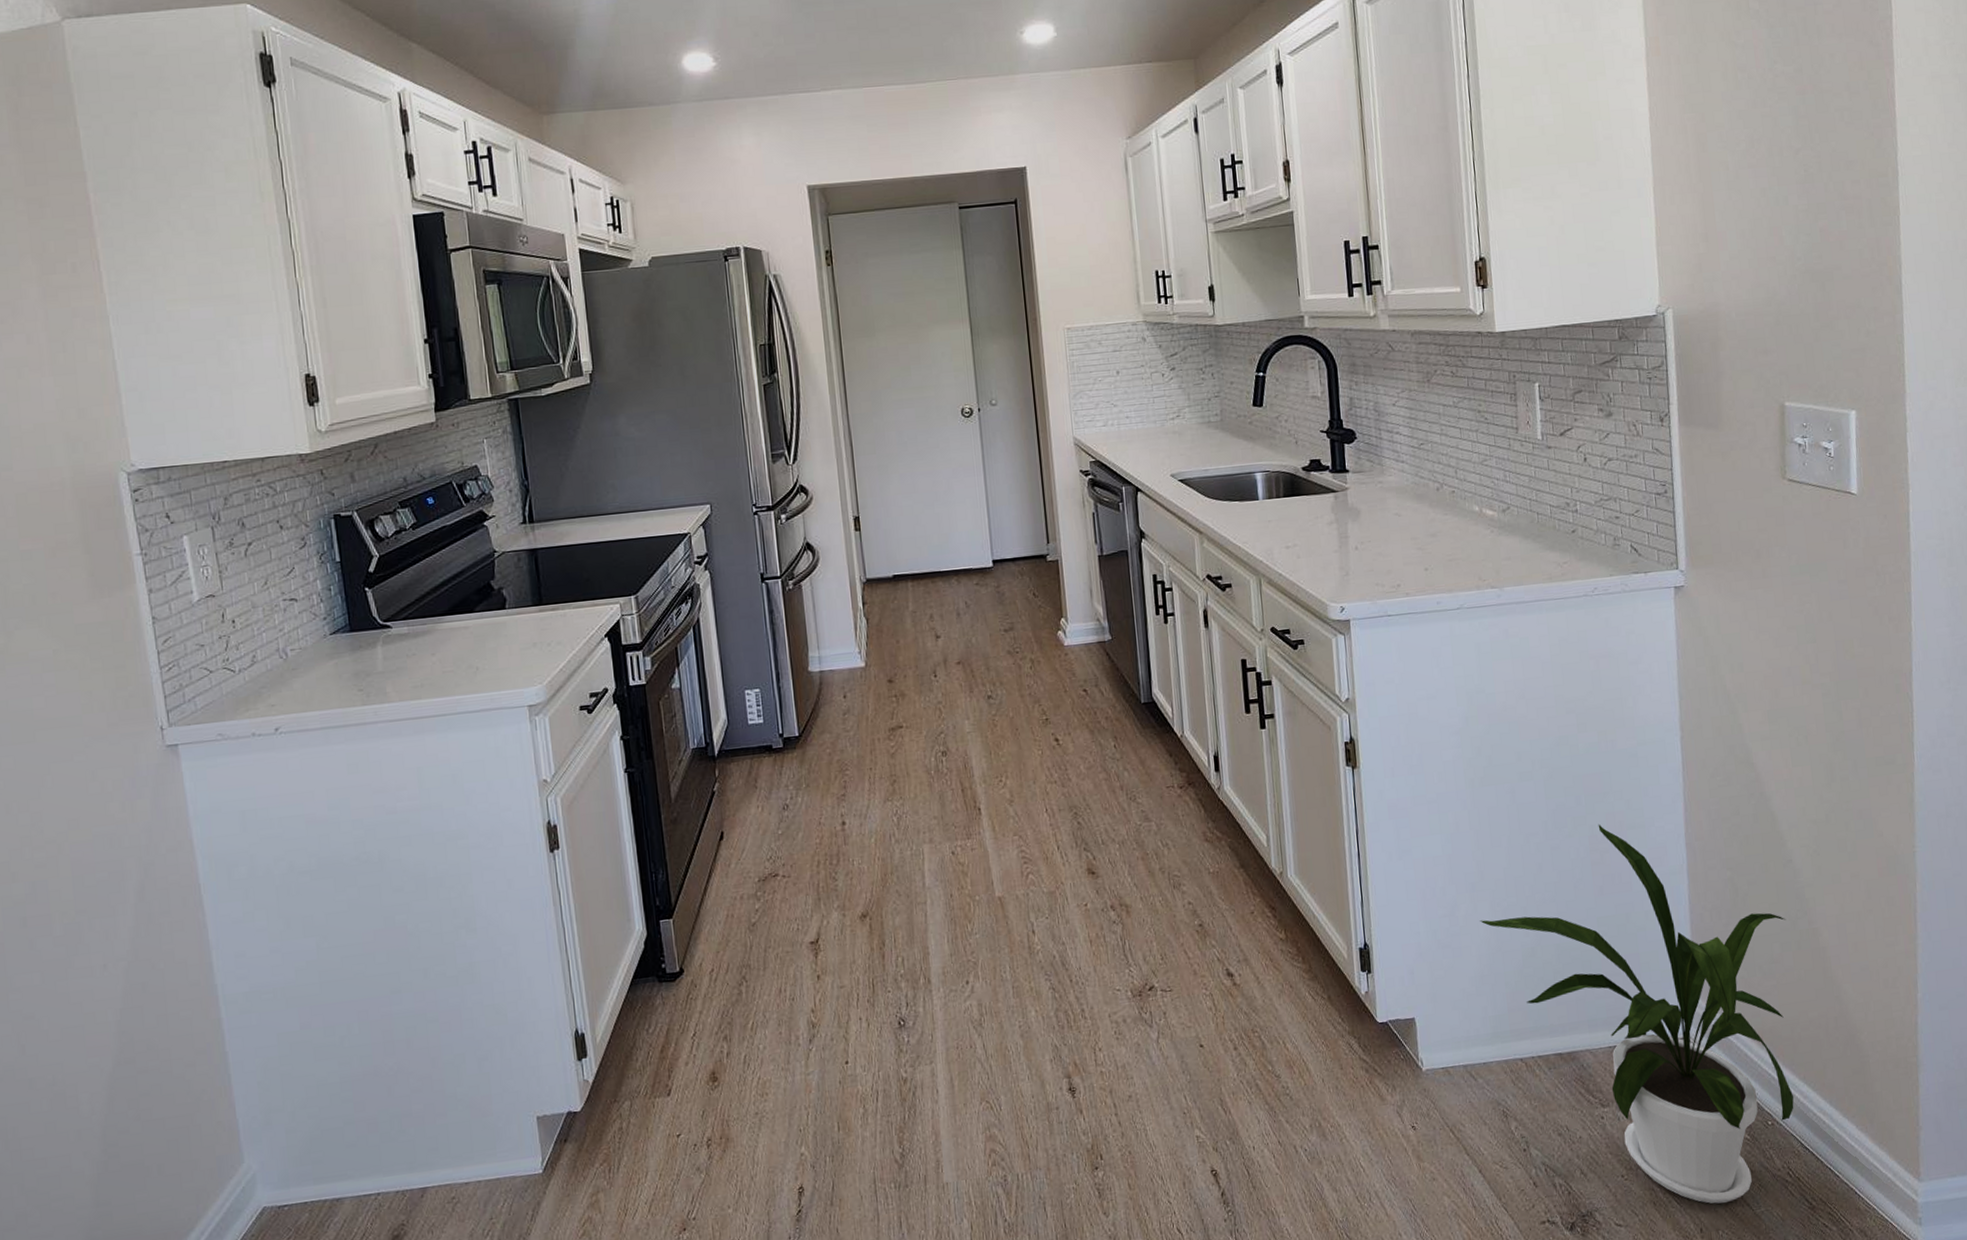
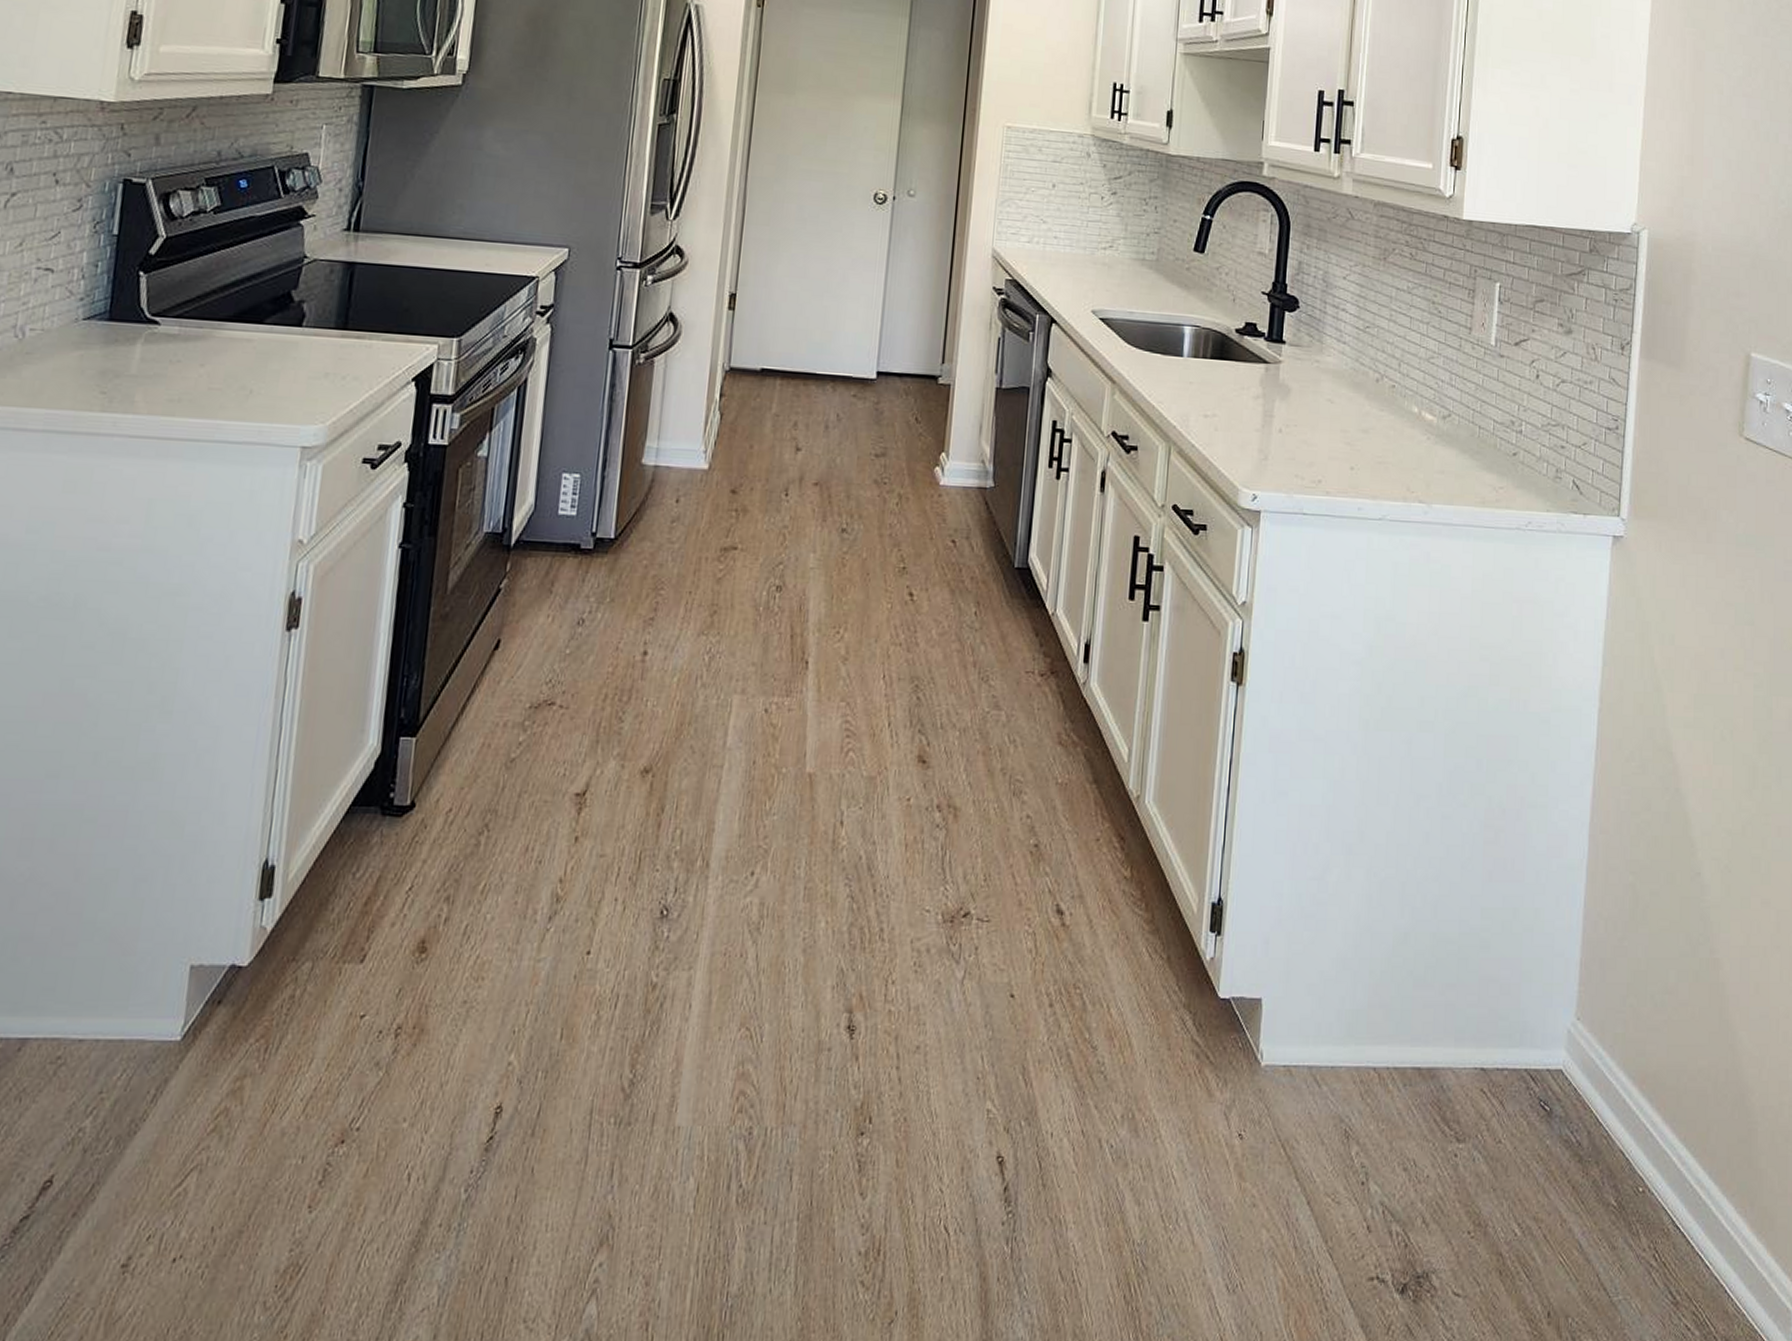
house plant: present [1480,824,1794,1204] -> none [1352,796,1687,1284]

